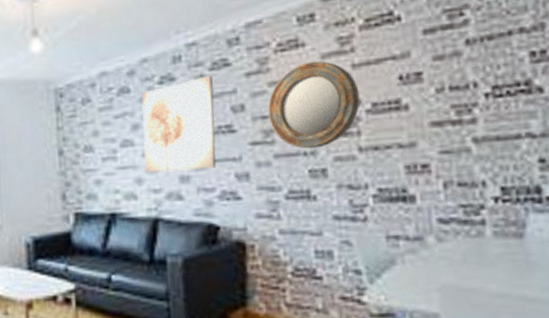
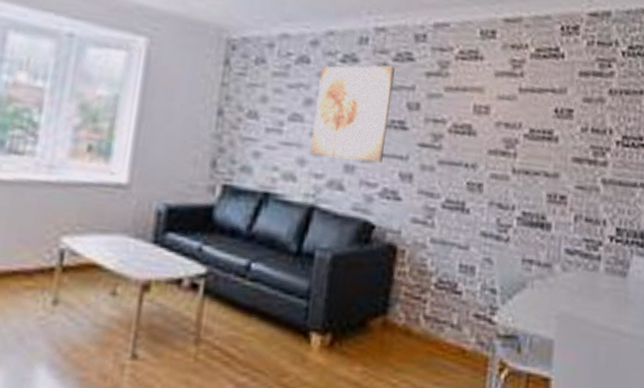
home mirror: present [267,61,360,149] -> none [439,75,522,162]

